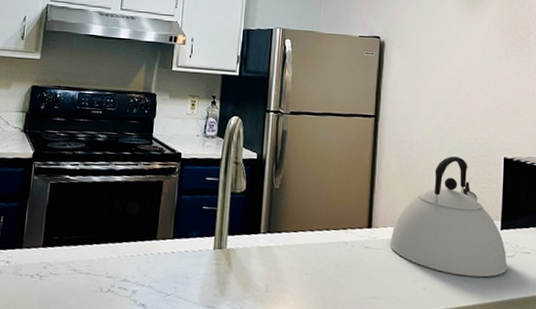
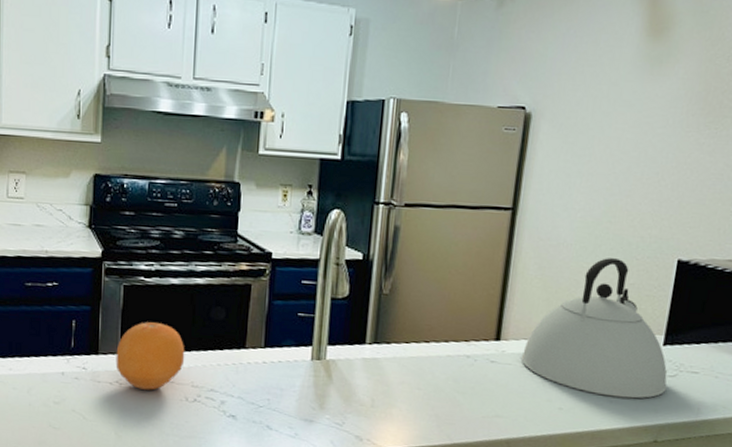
fruit: none [37,217,102,282] -> present [115,322,185,390]

